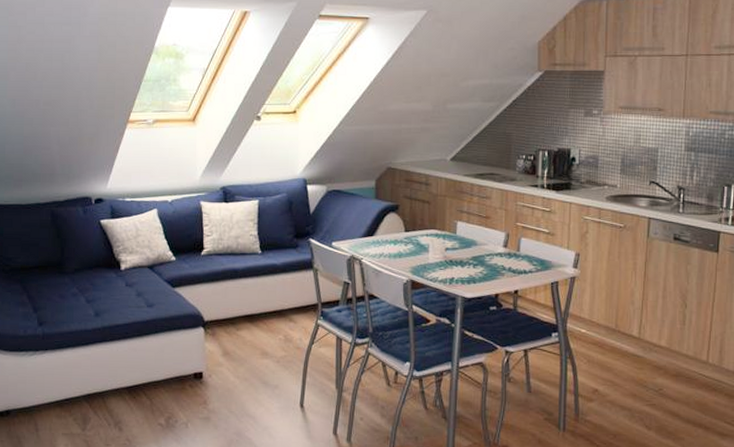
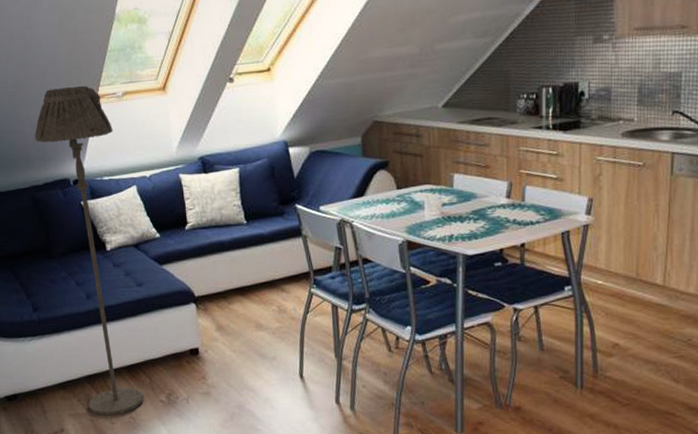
floor lamp: none [61,110,143,437] -> present [34,85,144,416]

